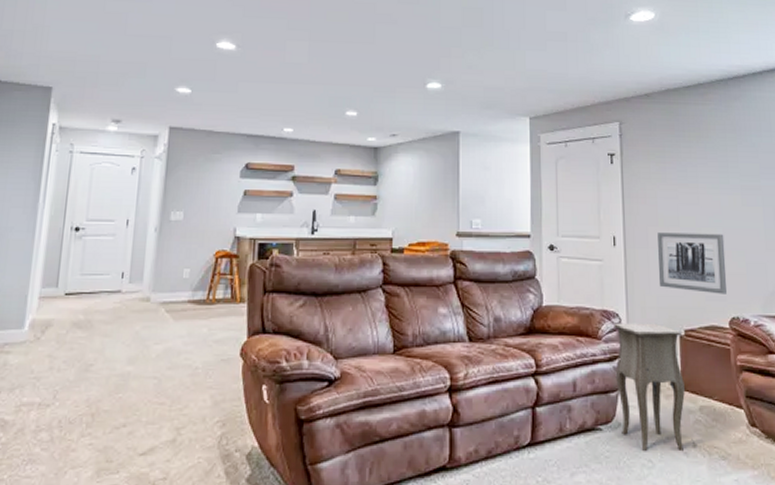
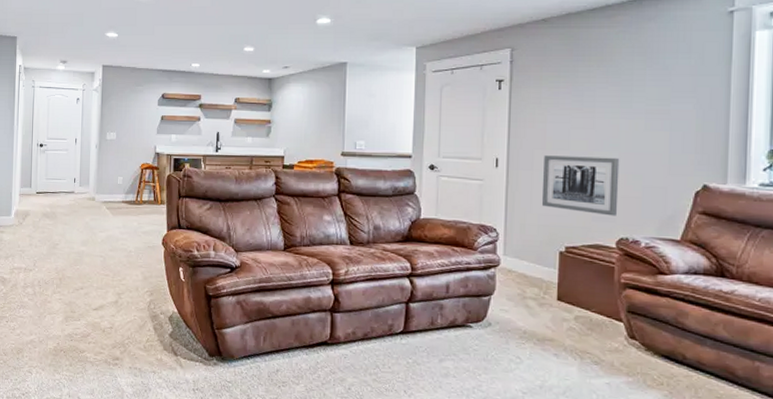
side table: present [614,323,699,451] -> none [489,236,570,352]

